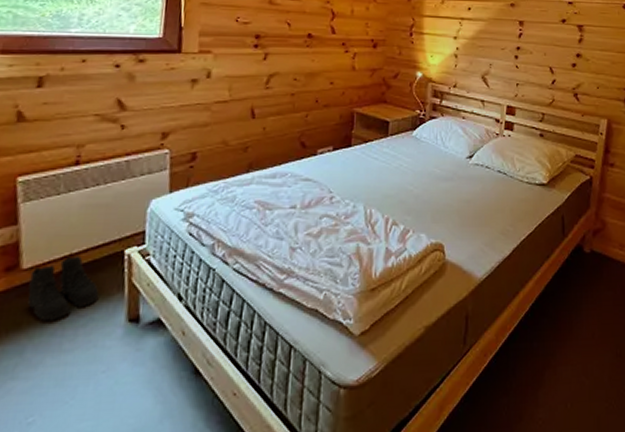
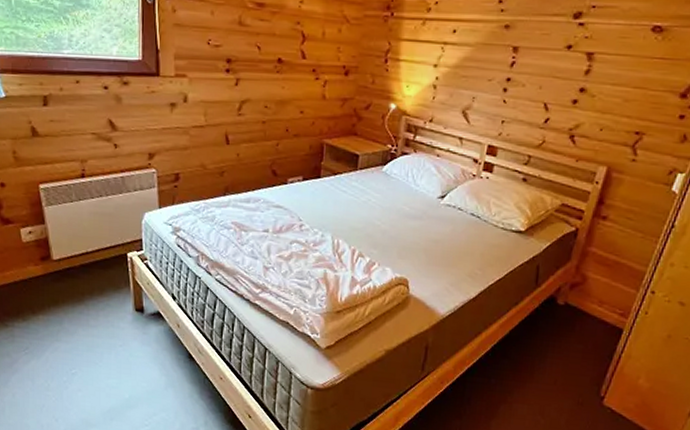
boots: present [28,256,99,322] -> none [59,253,111,303]

